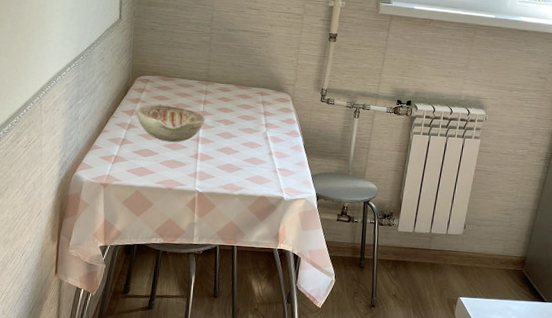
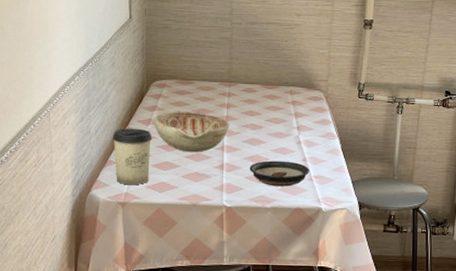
cup: none [98,117,135,169] -> present [113,128,152,185]
saucer: none [221,152,275,177] -> present [249,160,310,187]

